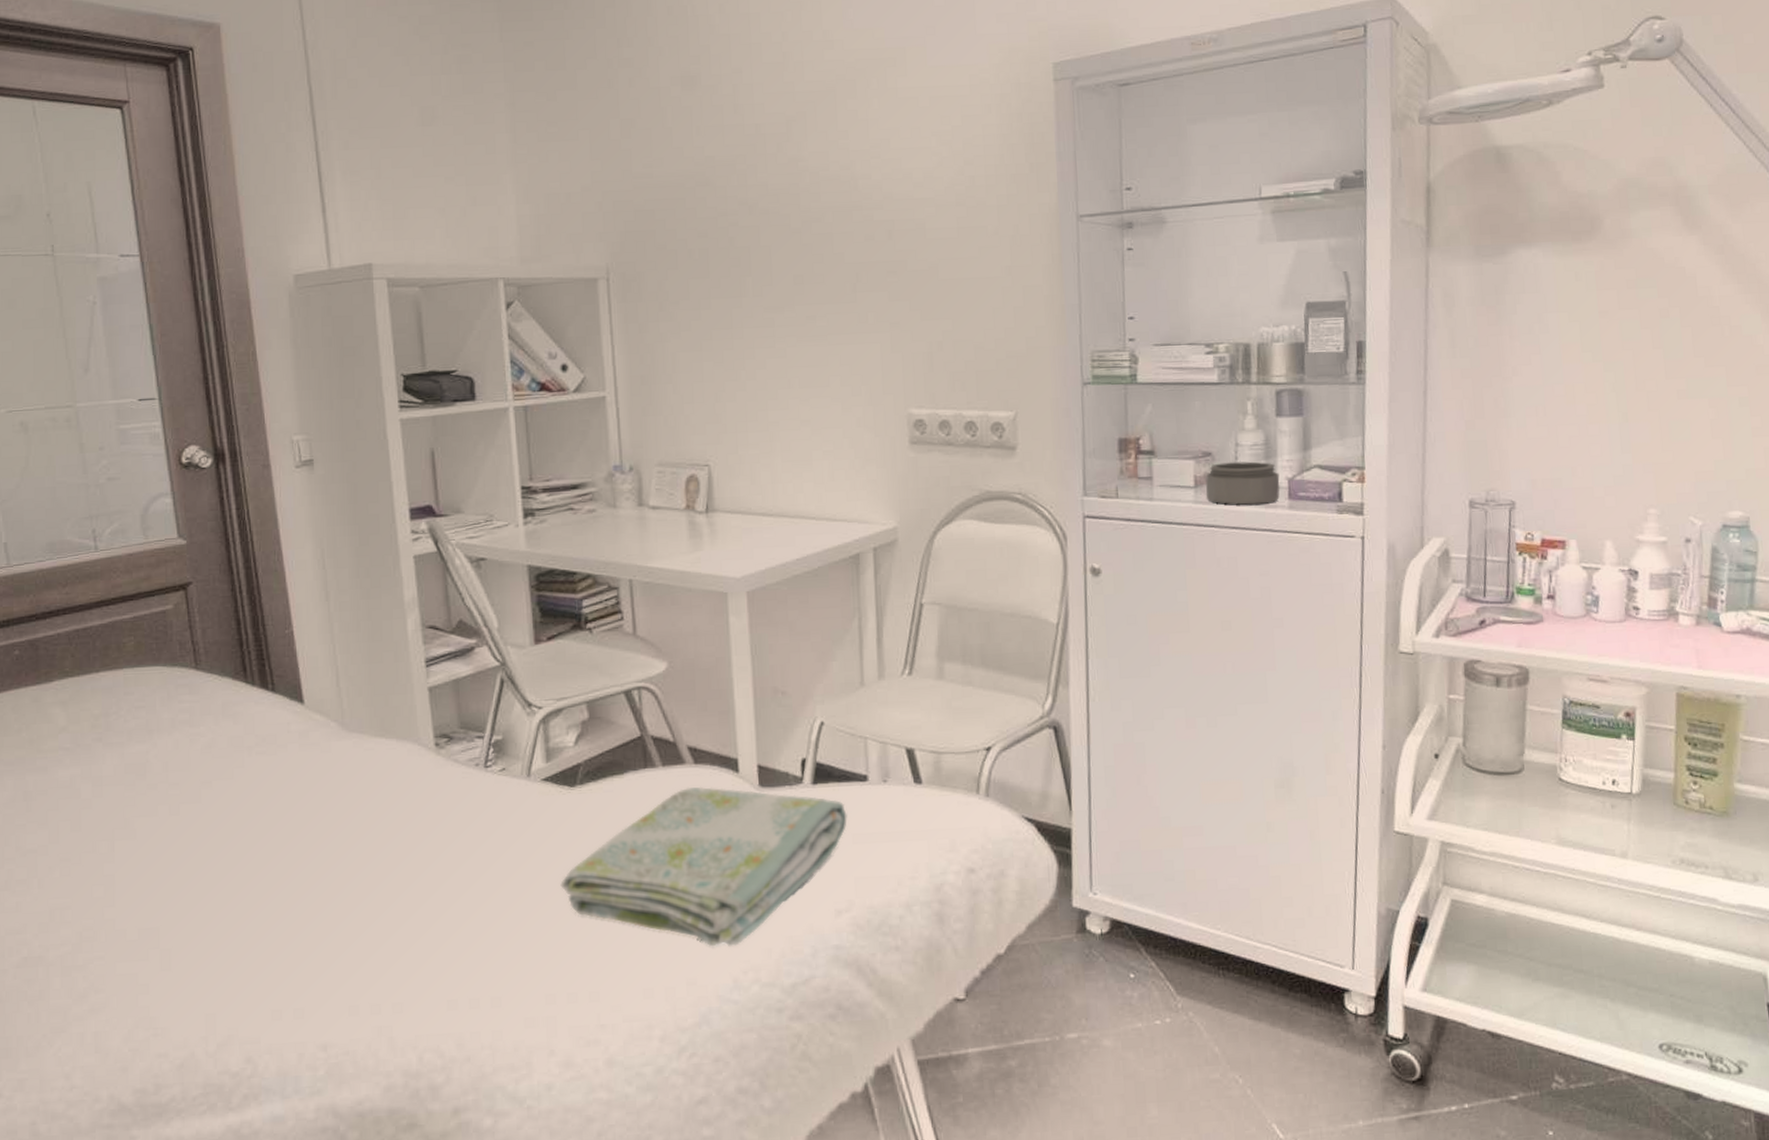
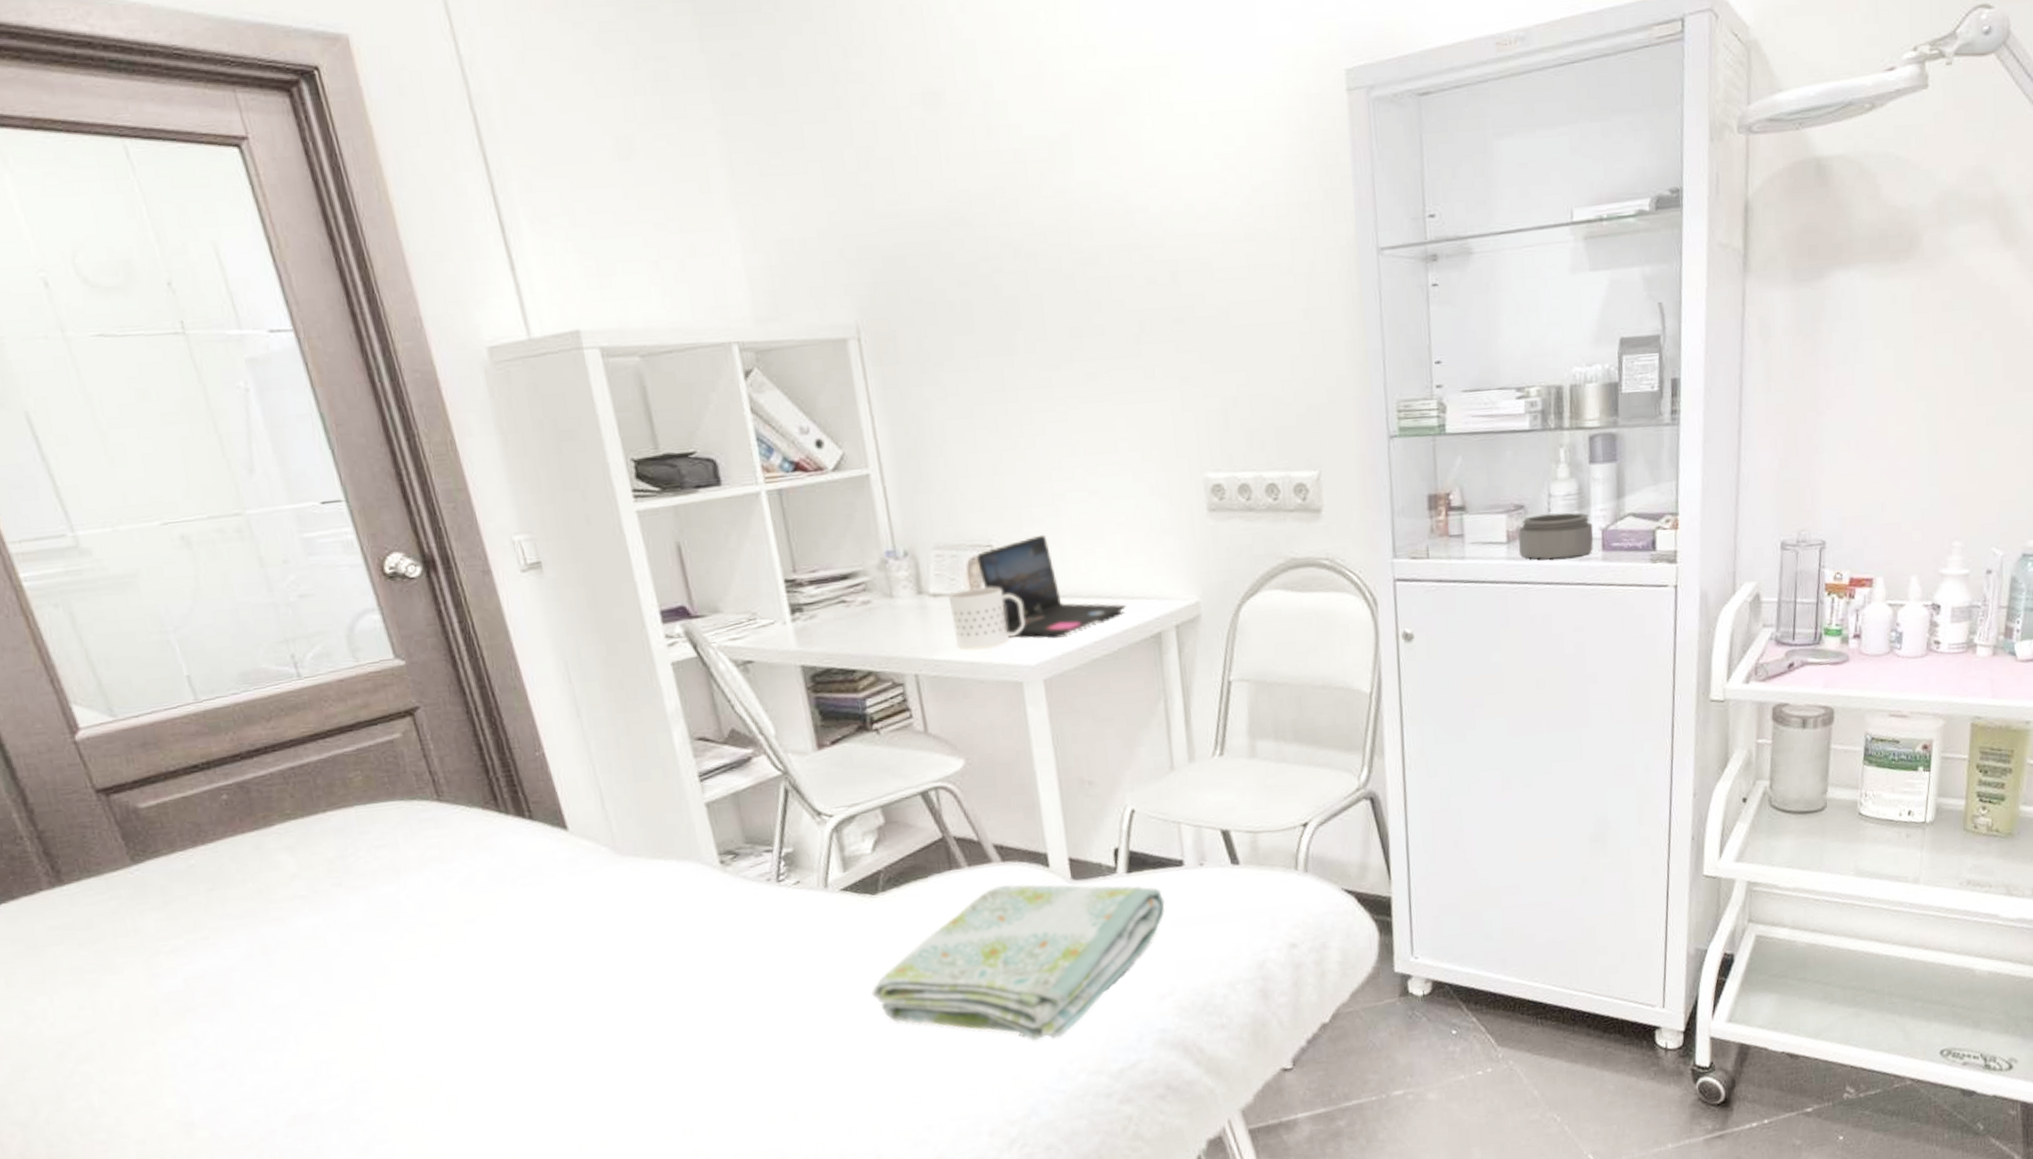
mug: none [666,503,734,560] -> present [948,587,1026,650]
laptop: none [695,457,829,552] -> present [976,534,1127,637]

